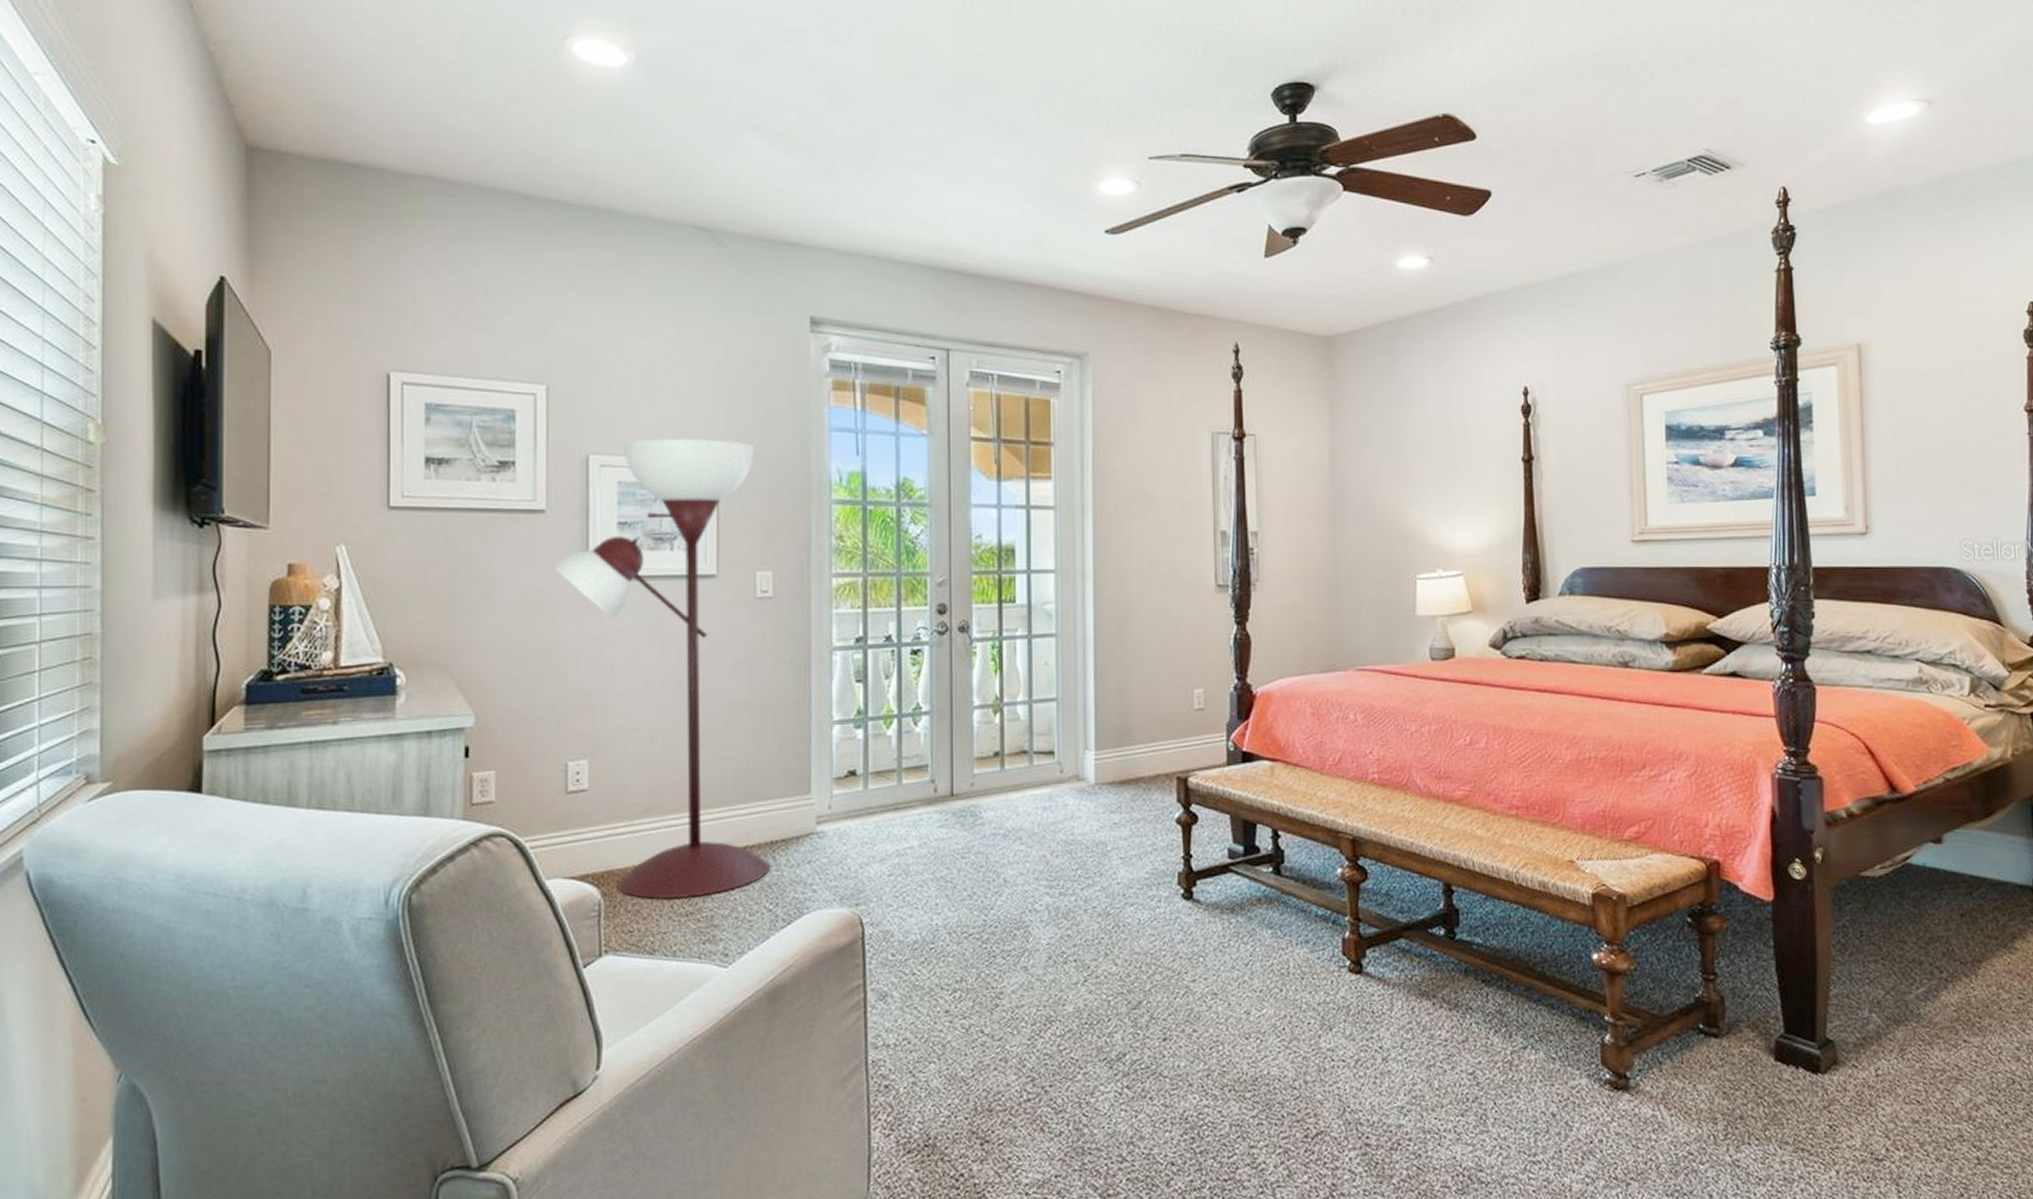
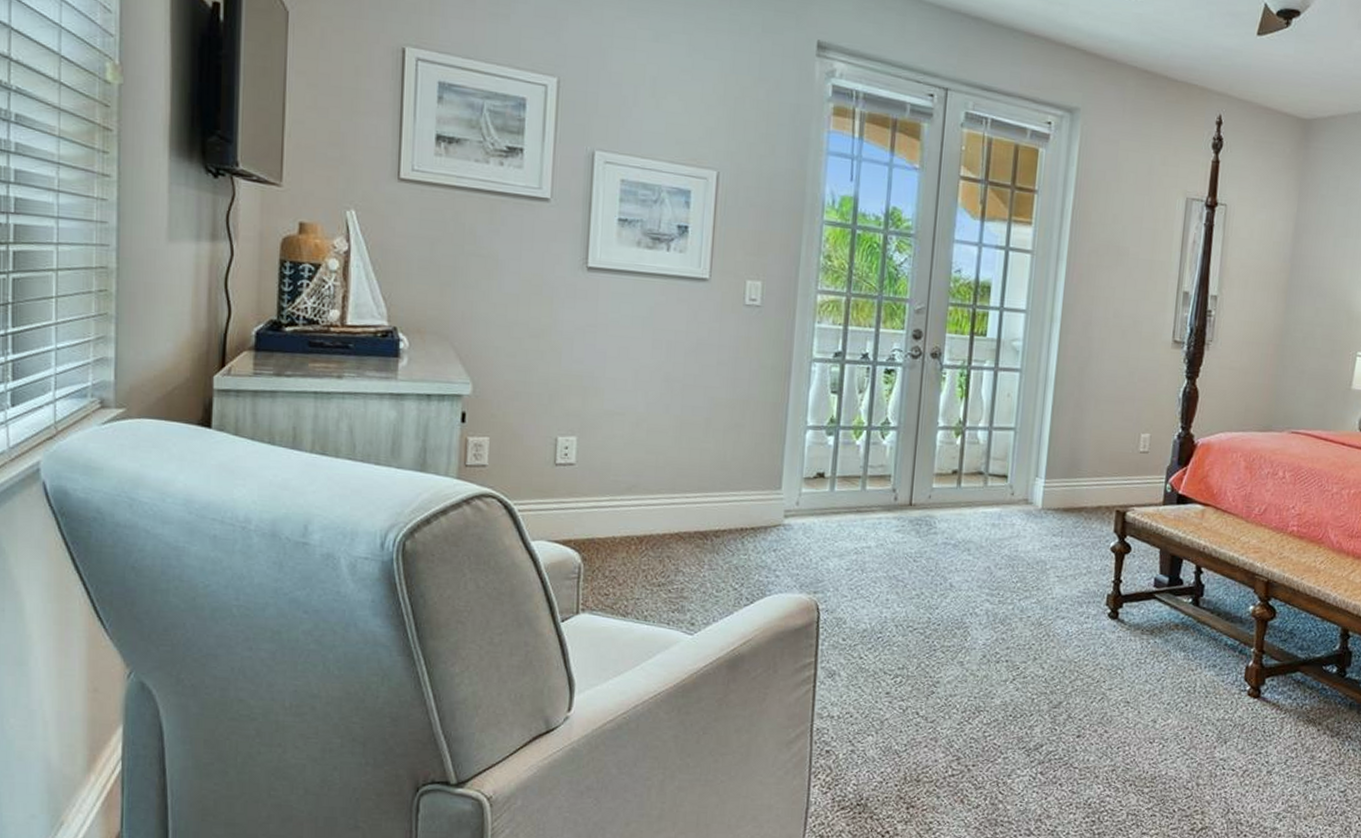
floor lamp: present [553,438,771,899] -> none [554,141,754,570]

